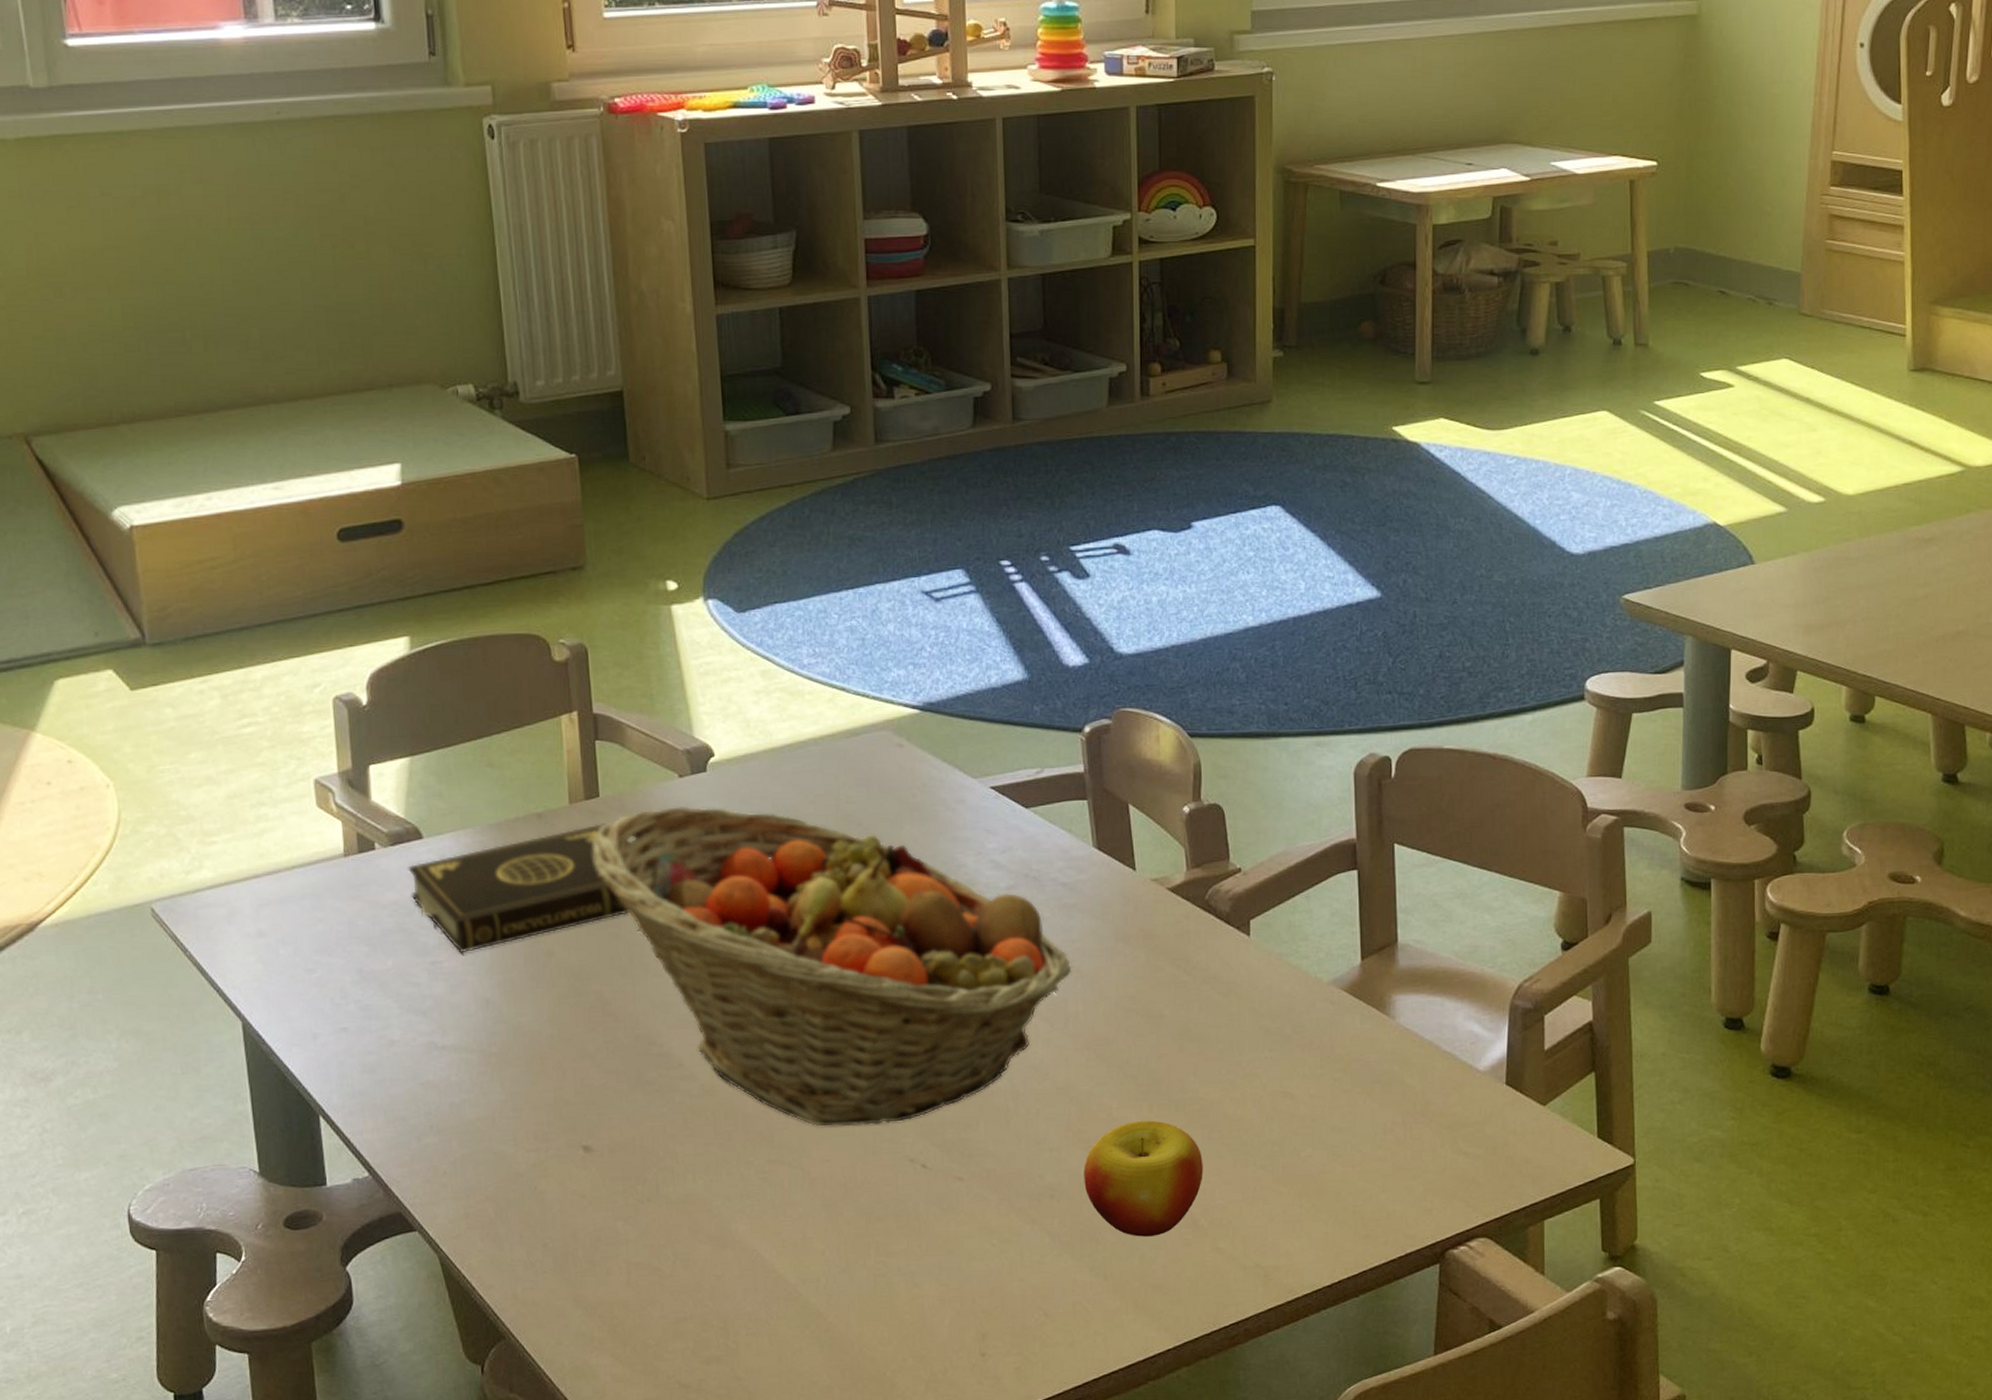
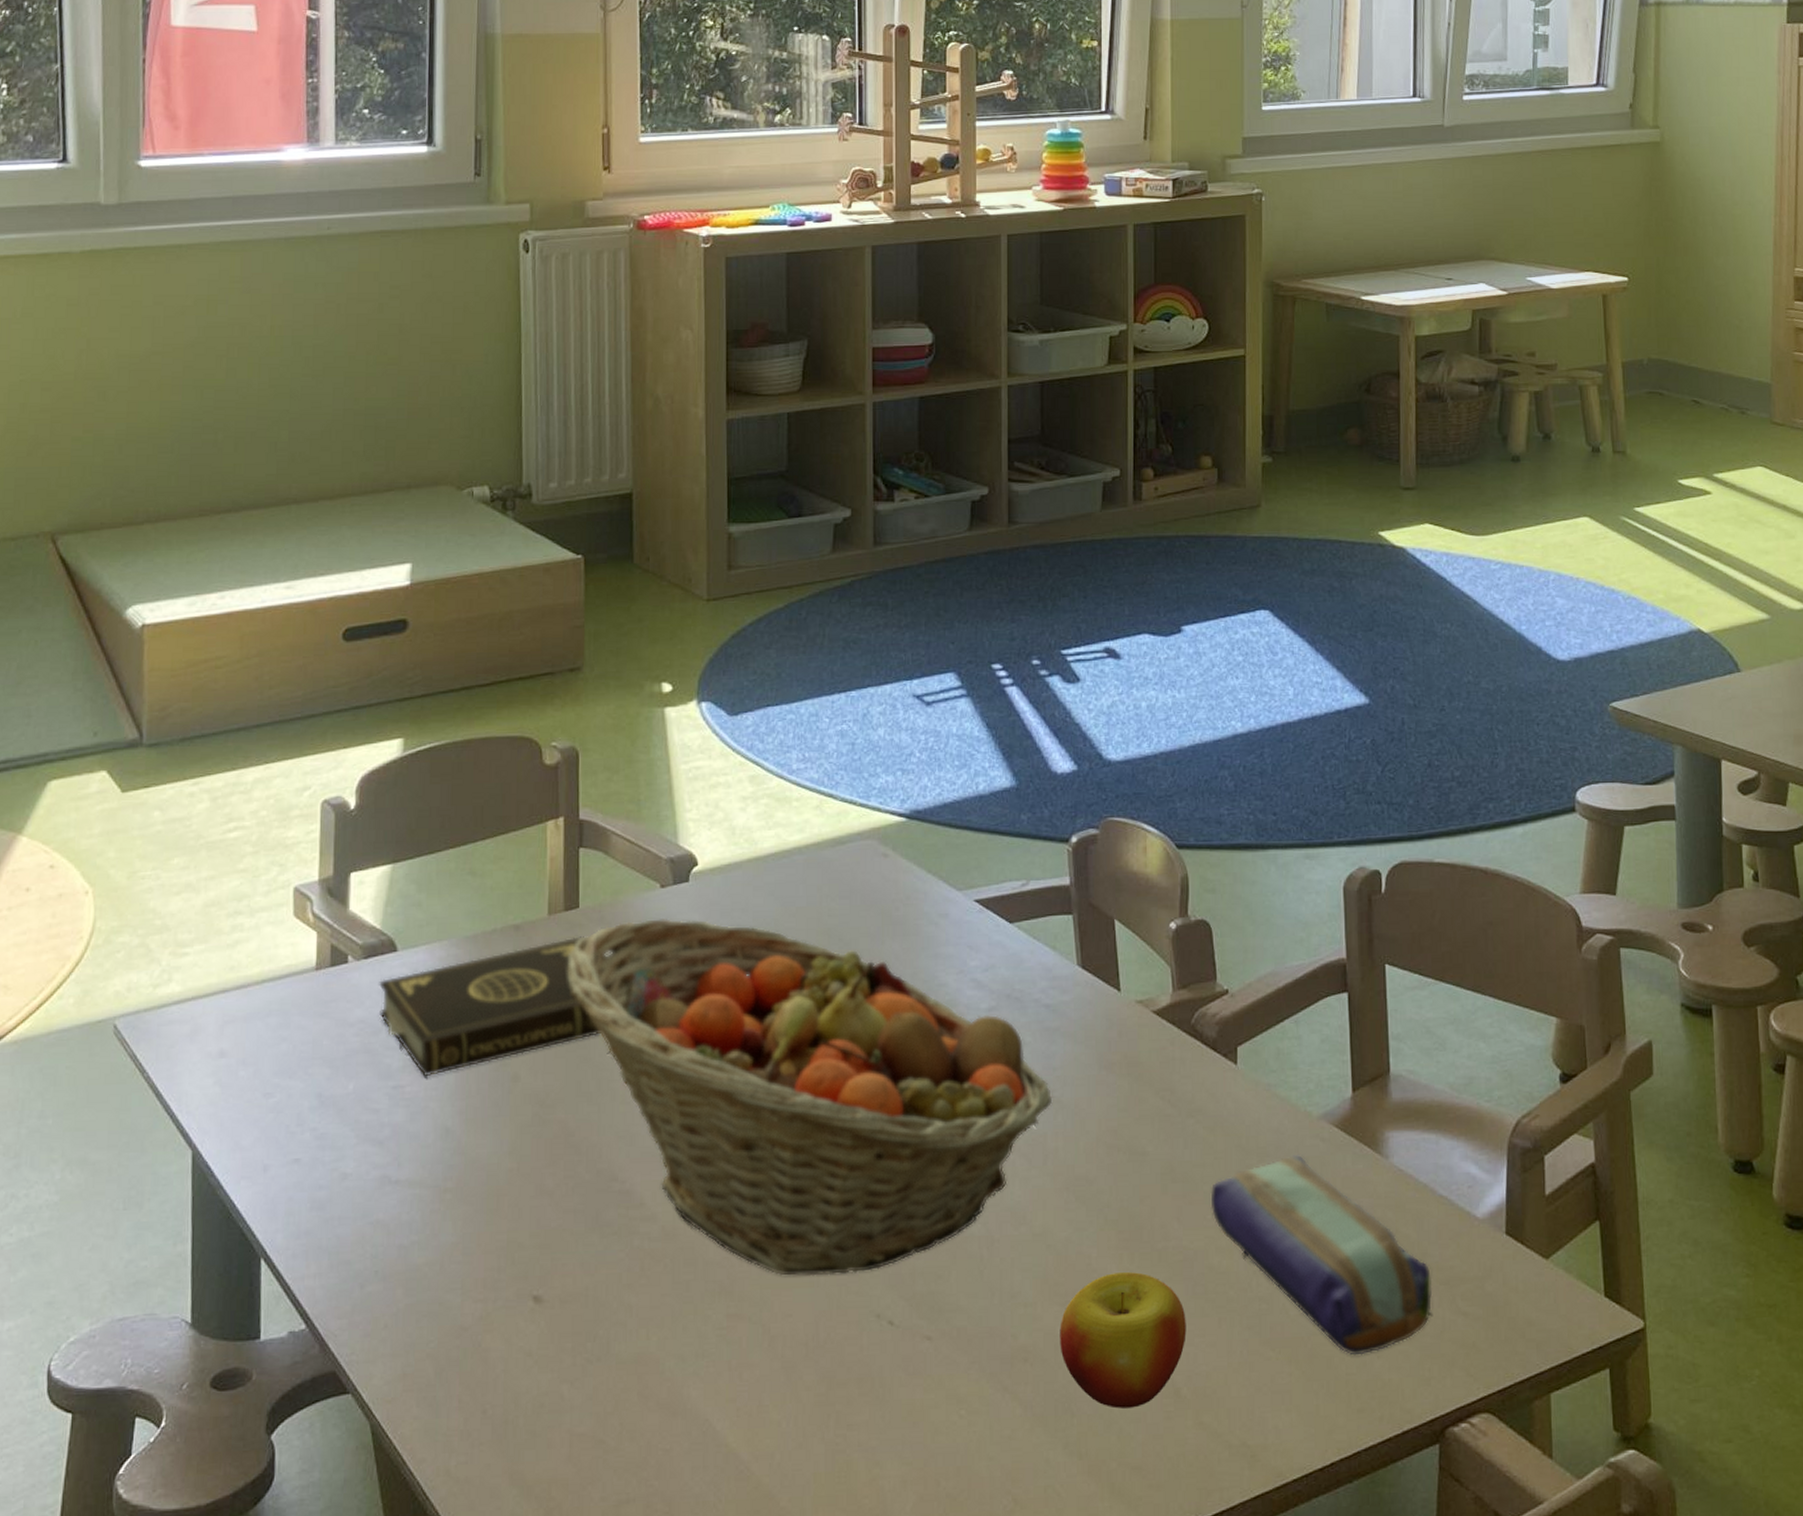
pencil case: none [1225,1015,1435,1190] -> present [1210,1154,1432,1356]

